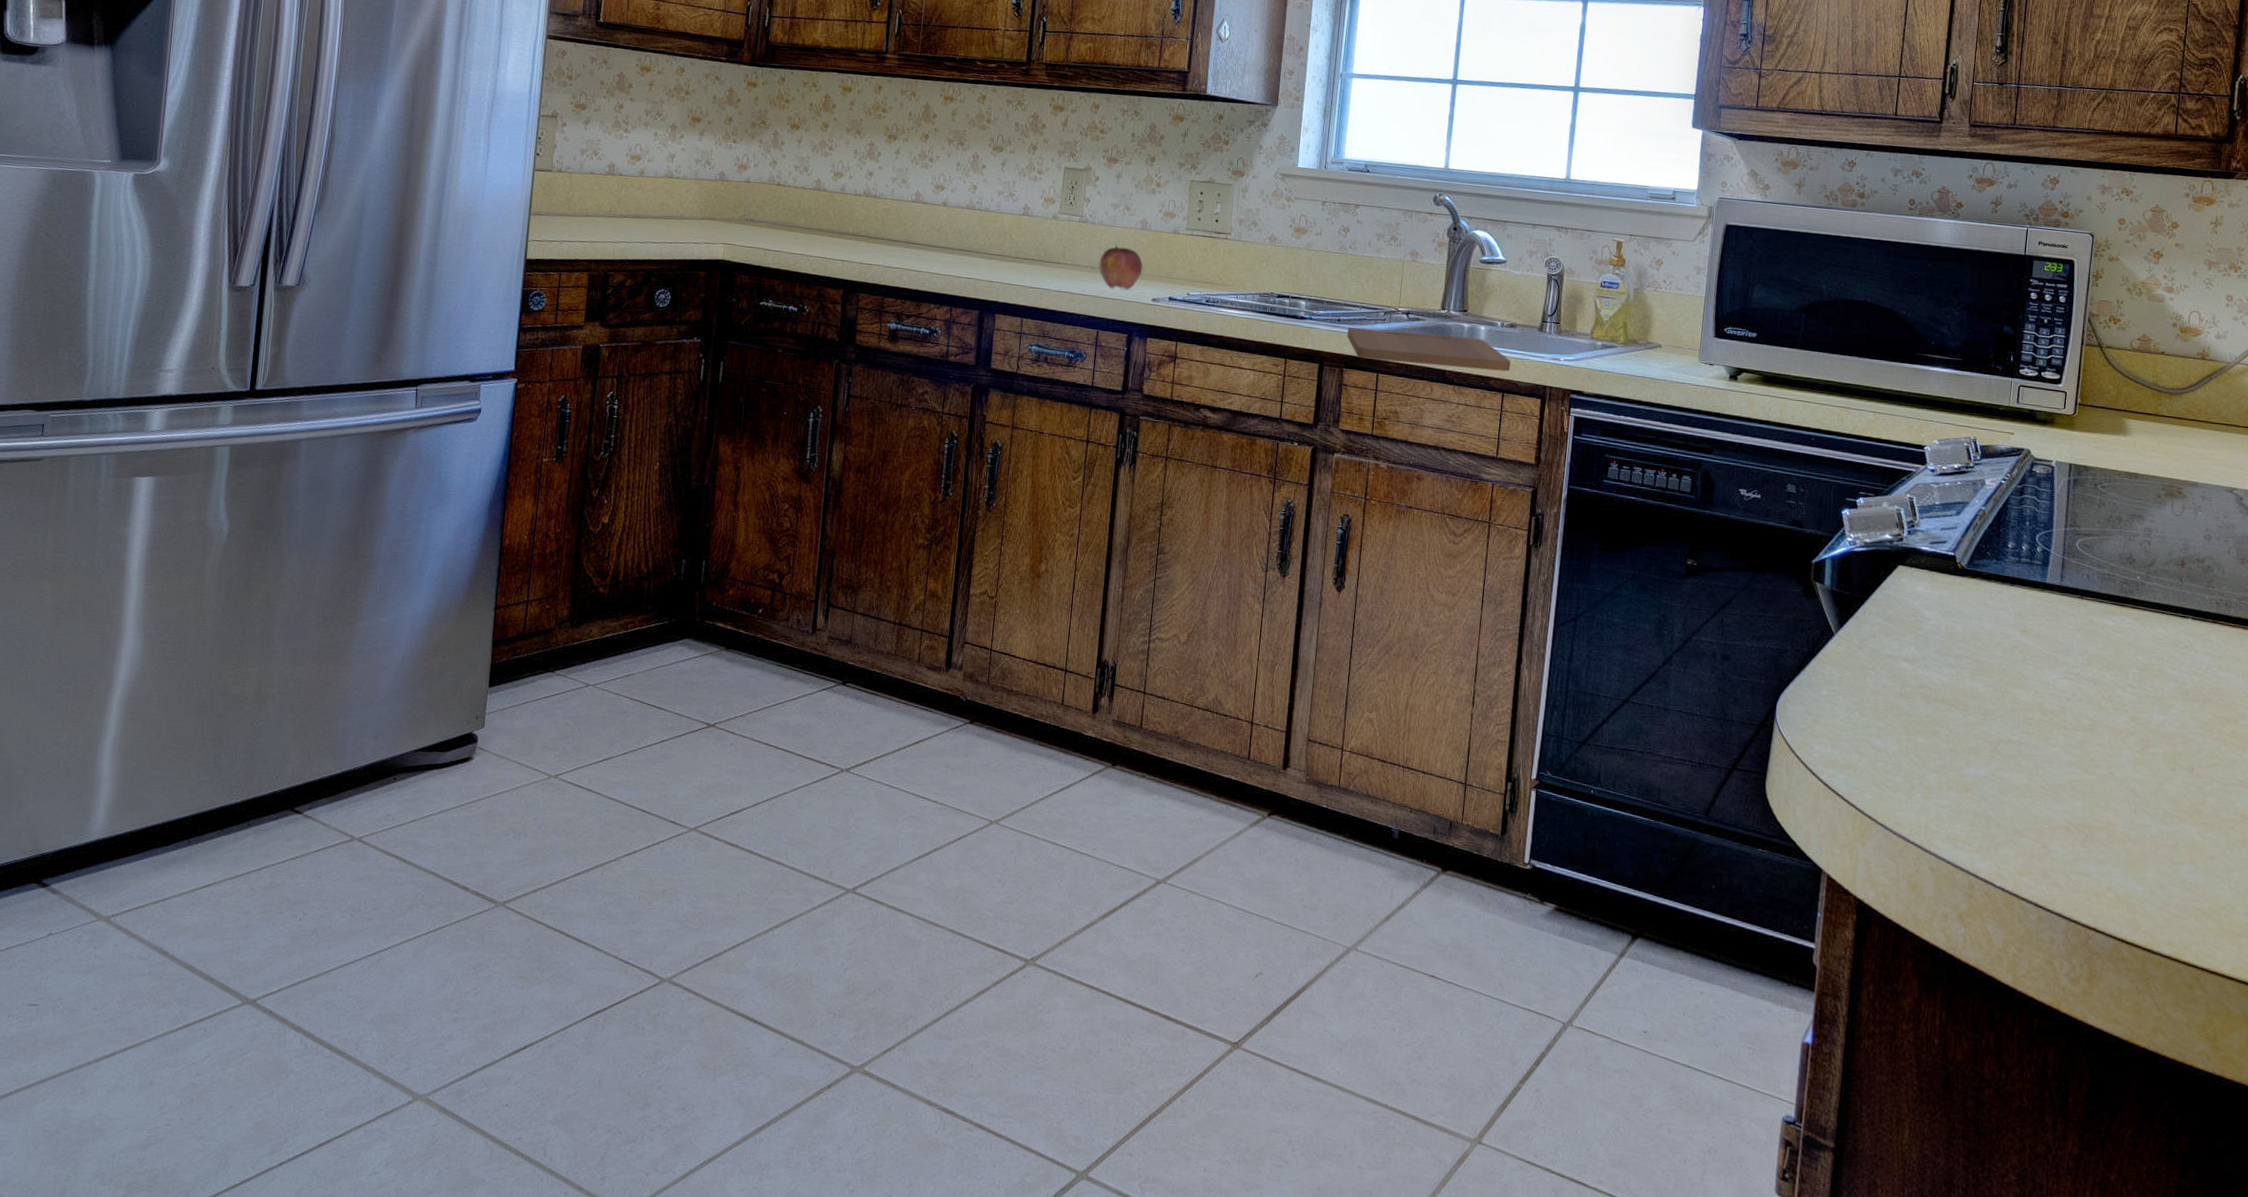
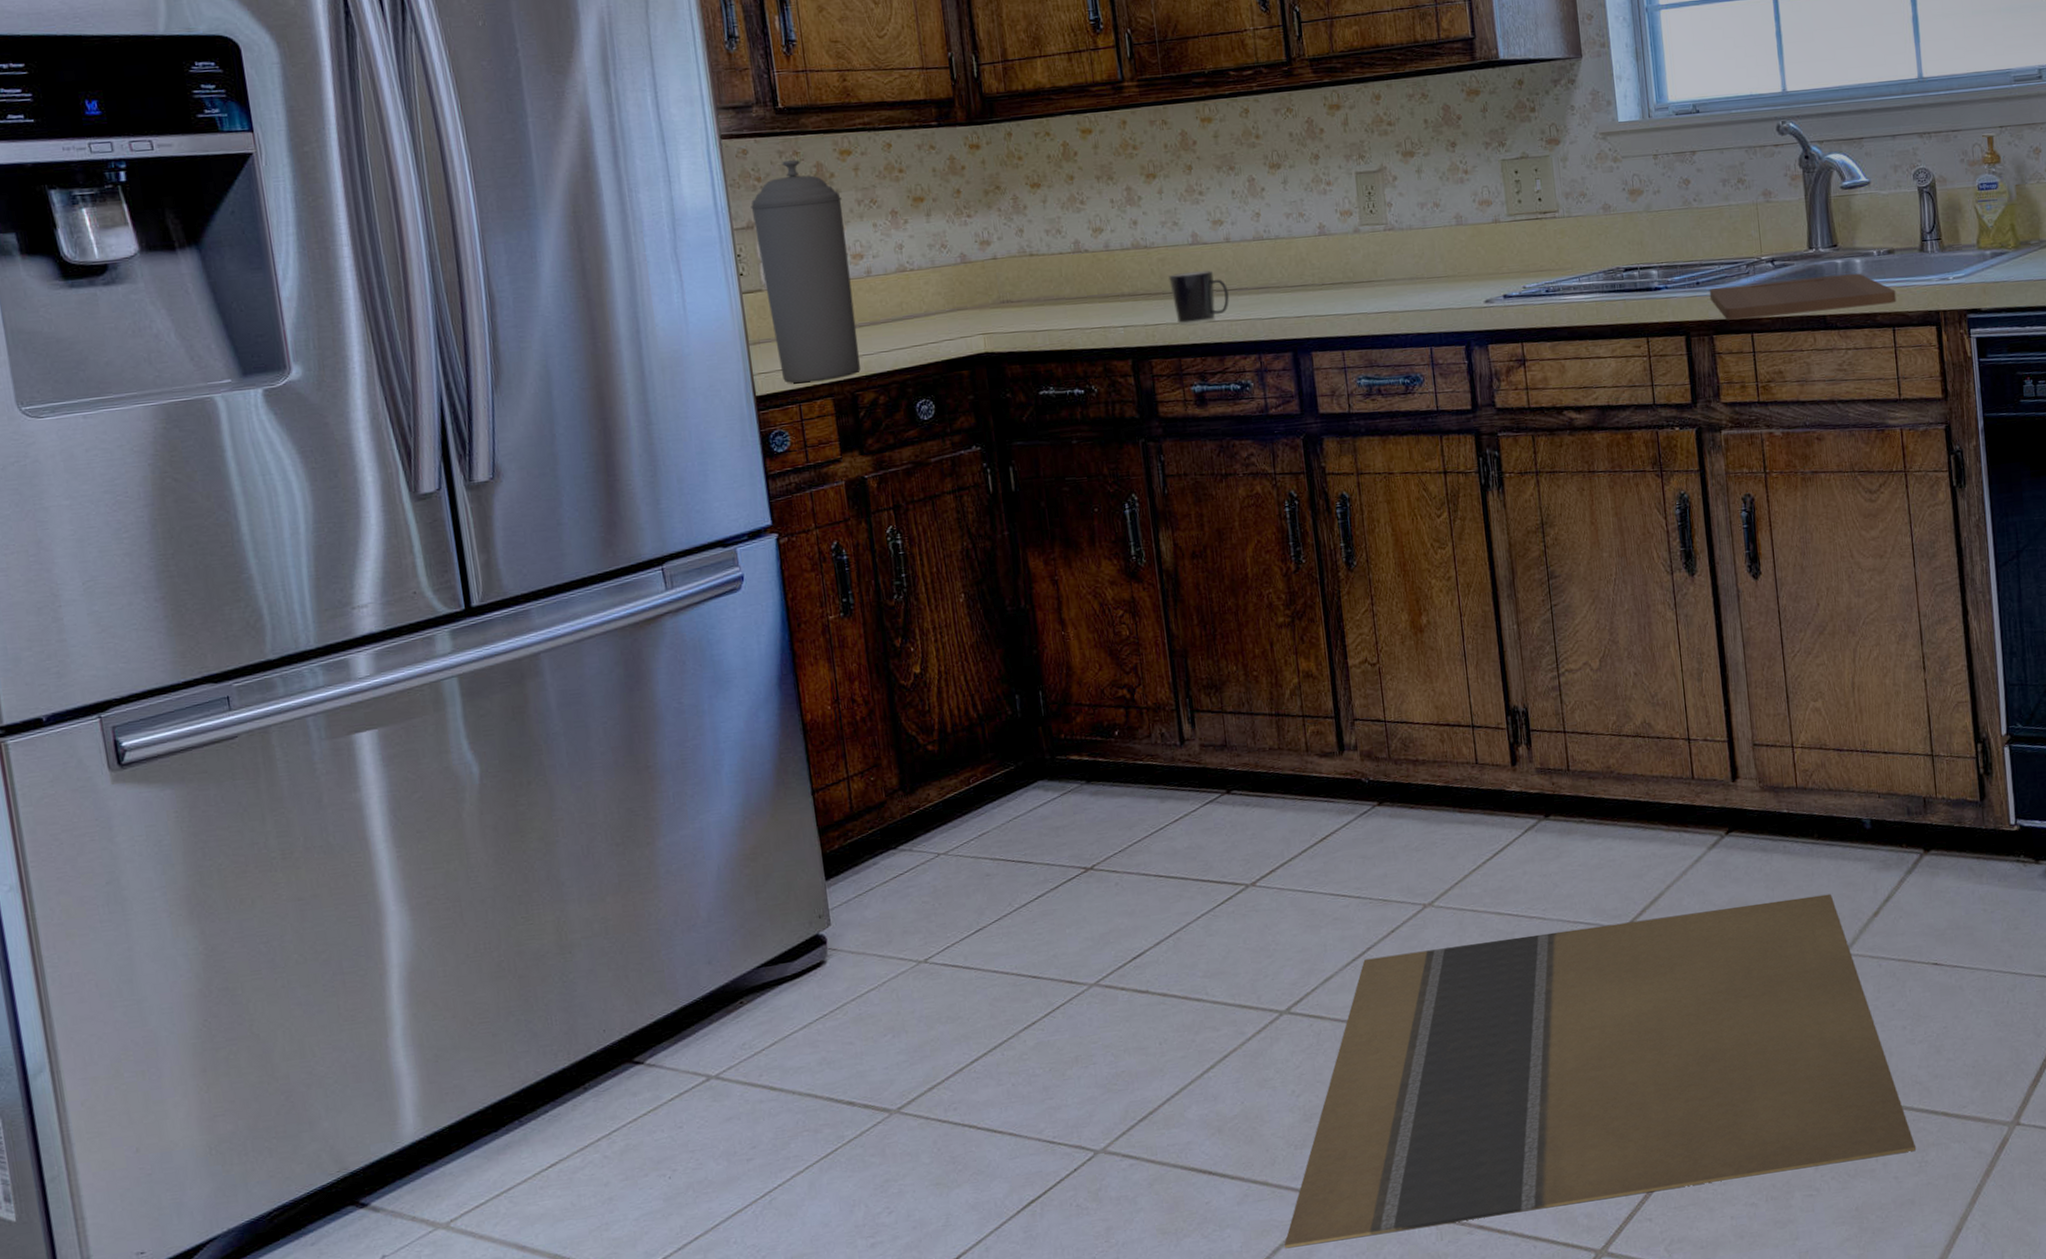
canister: none [551,66,634,258] -> present [751,159,860,384]
door mat: none [805,858,1383,1146] -> present [1284,894,1916,1249]
mug: none [888,224,937,272] -> present [1169,270,1230,327]
fruit: present [1099,245,1143,290] -> none [1416,249,1468,298]

